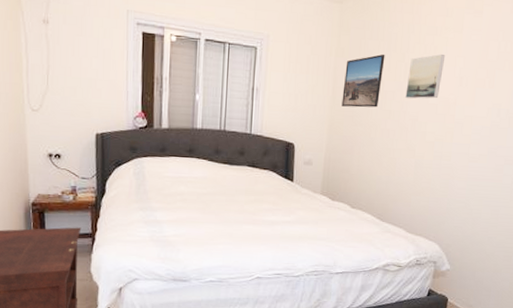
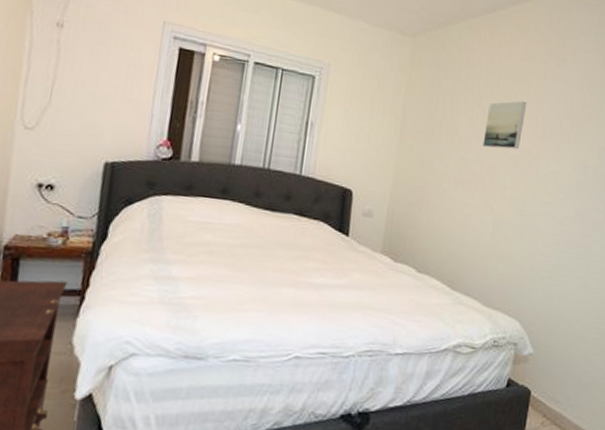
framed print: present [341,54,385,108] -> none [410,95,461,155]

